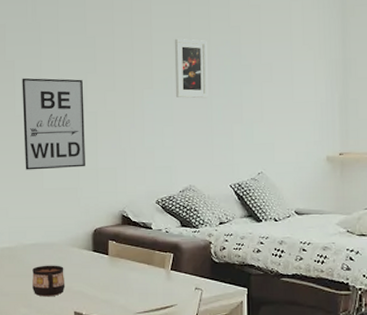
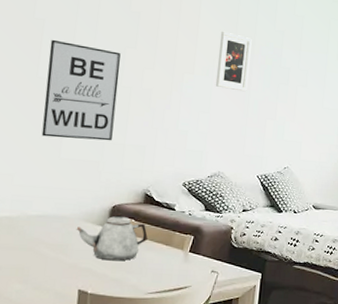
cup: present [32,265,65,297] -> none [32,238,73,273]
teapot: none [65,236,129,283] -> present [76,213,148,261]

